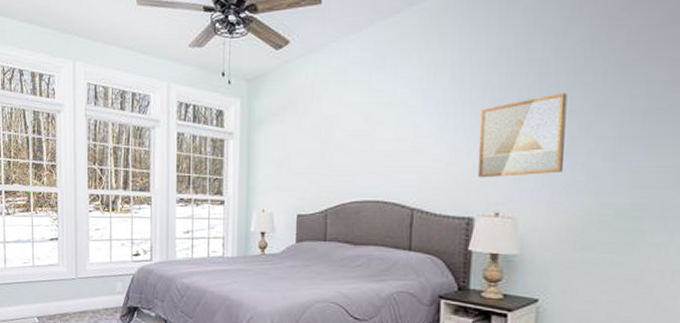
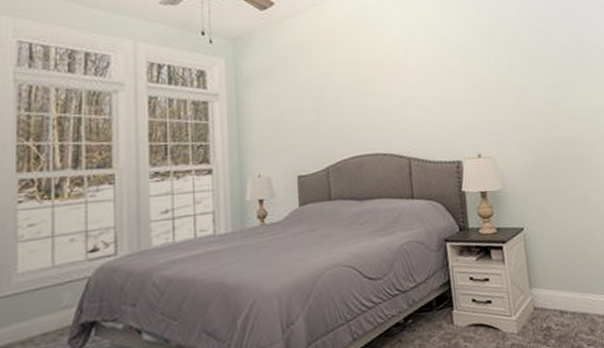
wall art: present [477,93,567,178] -> none [452,52,521,125]

